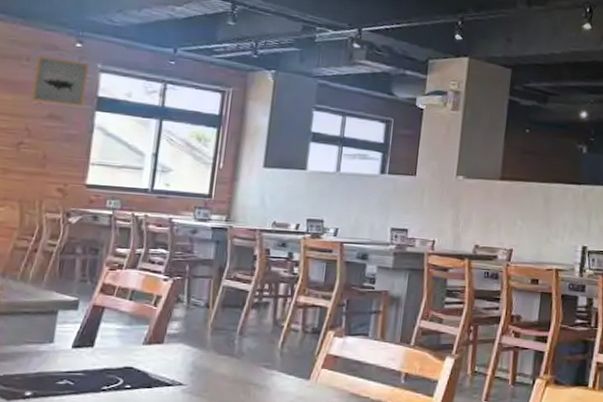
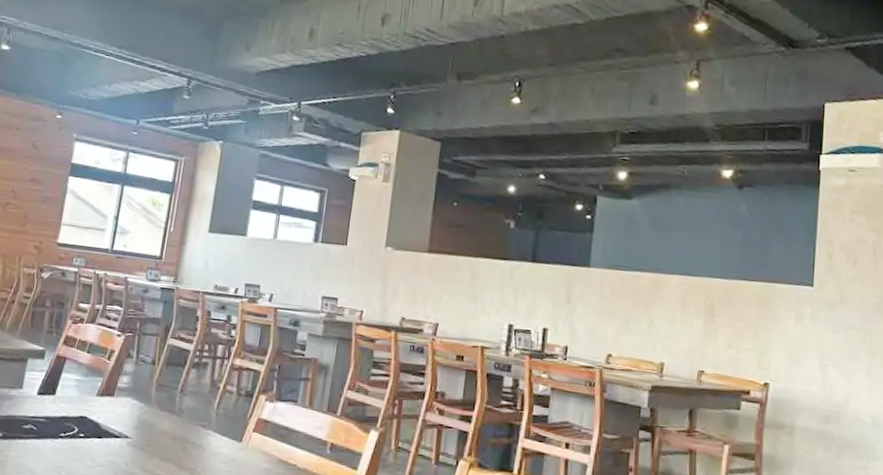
wall art: present [31,57,89,106] -> none [18,127,66,172]

